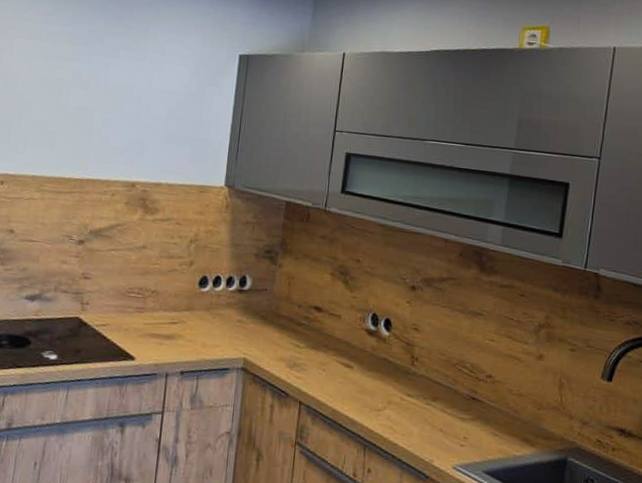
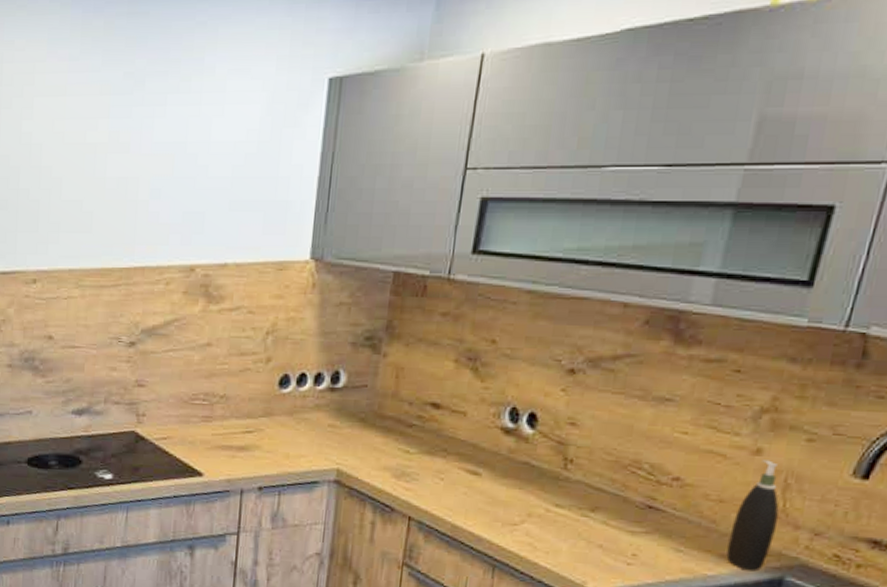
soap dispenser: none [527,363,558,453] -> present [726,460,779,572]

